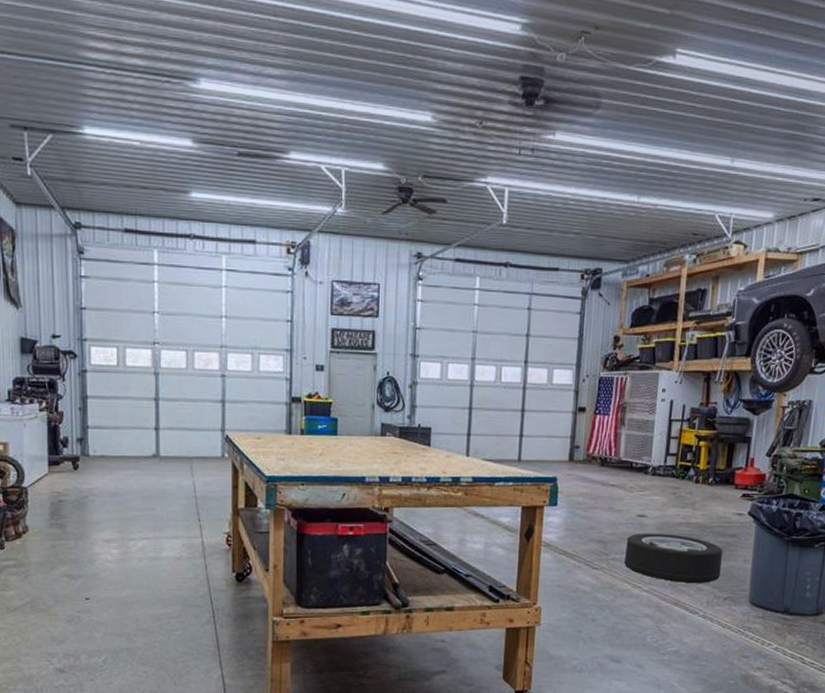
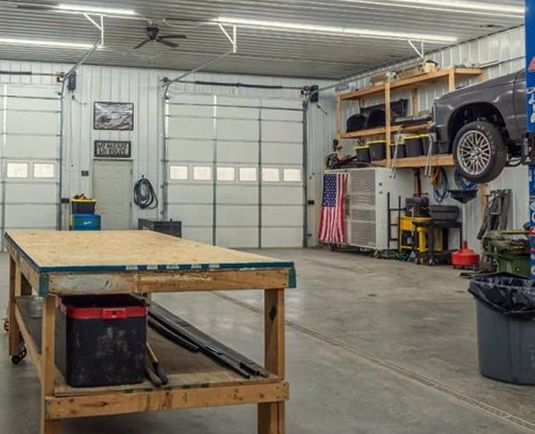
car tire: present [624,533,723,583] -> none [361,310,450,356]

